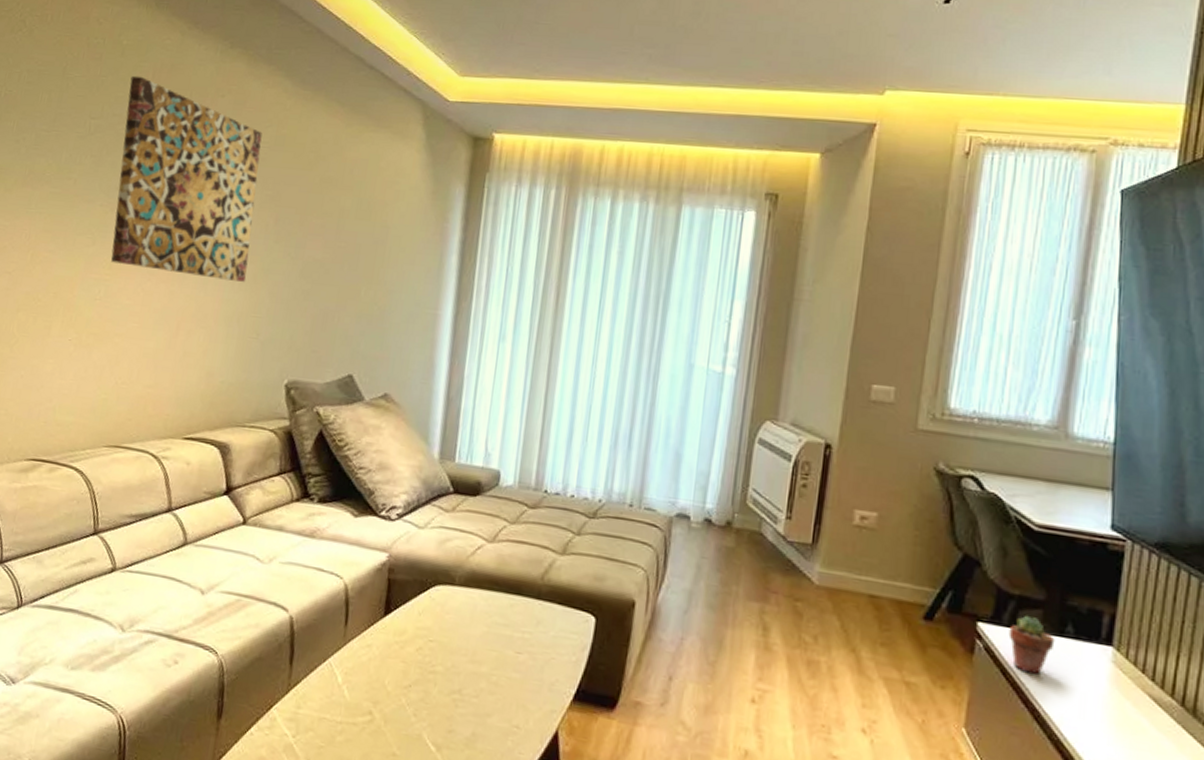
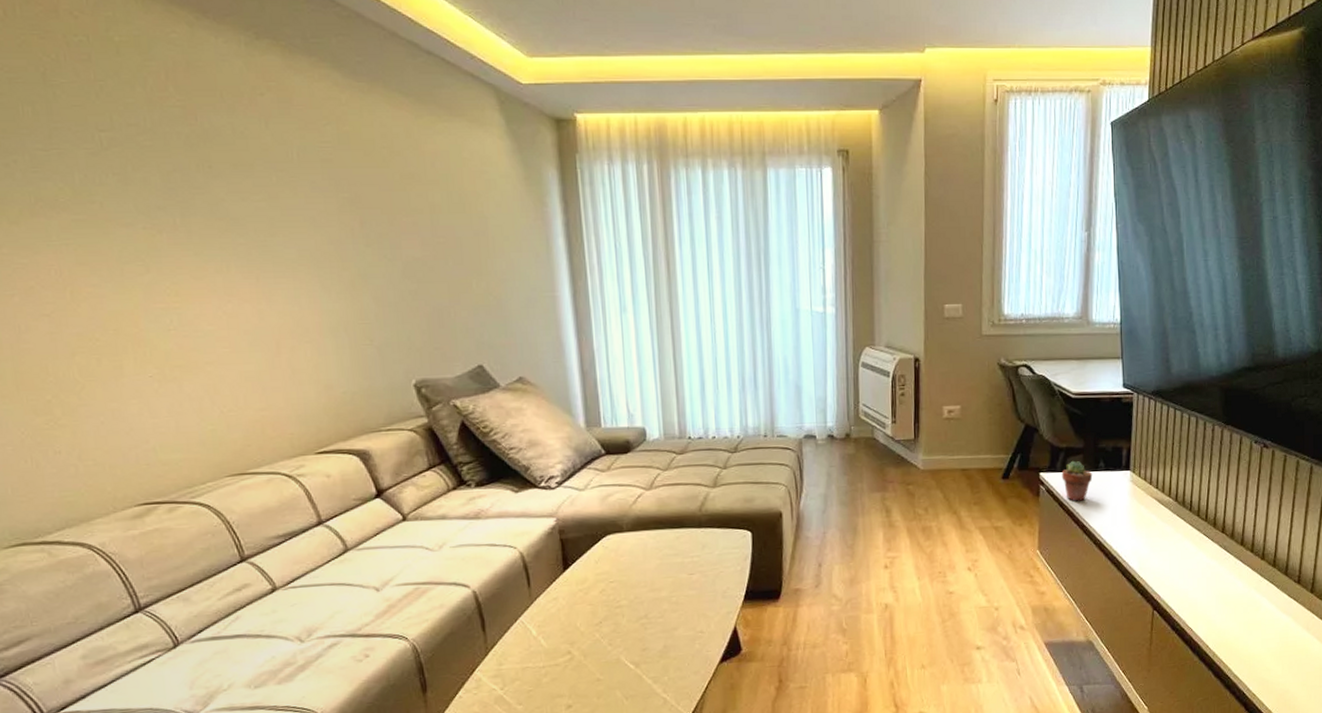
wall art: present [111,75,263,282] -> none [137,77,344,291]

